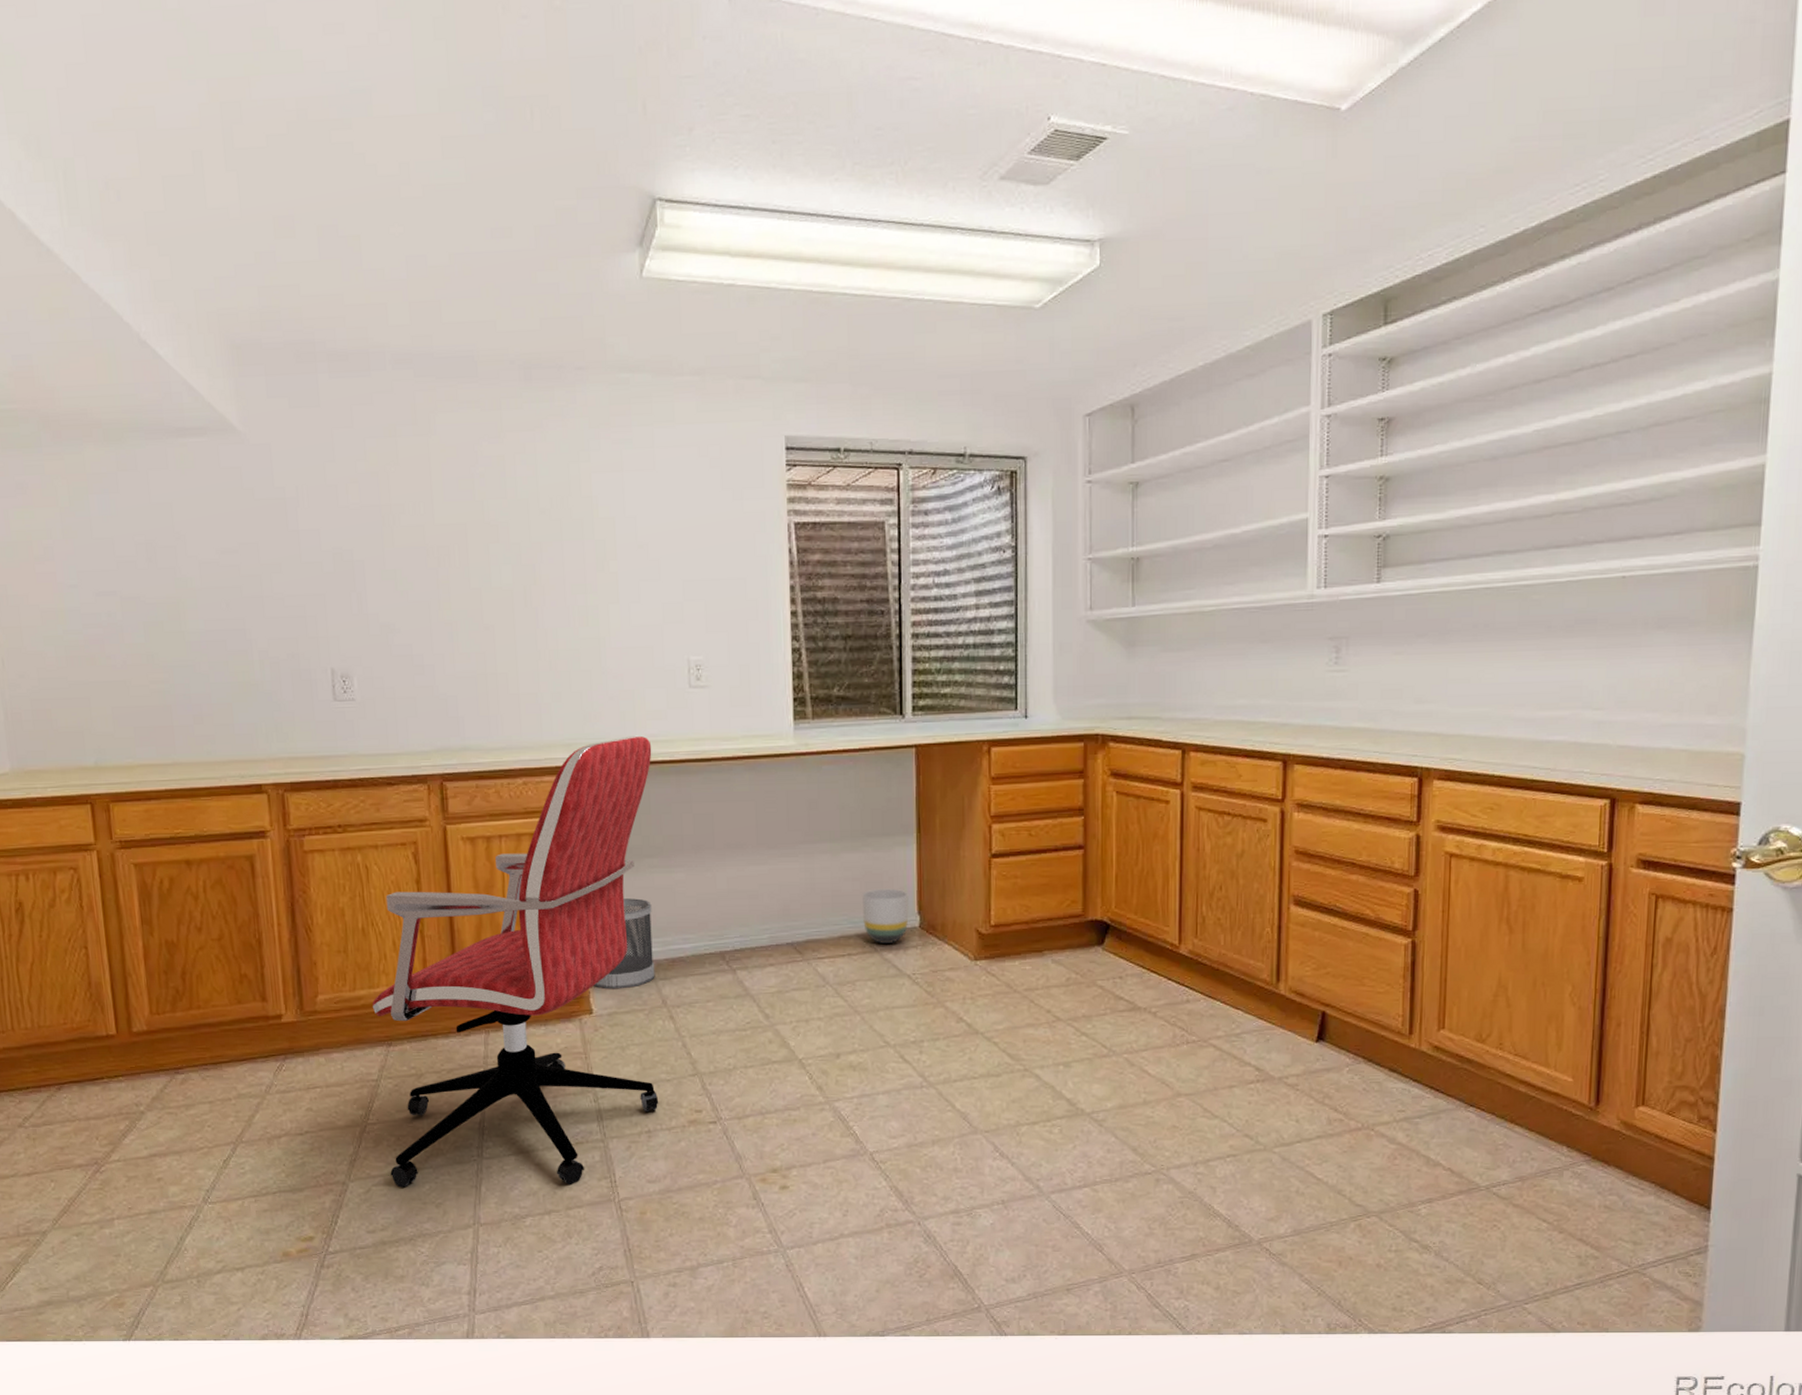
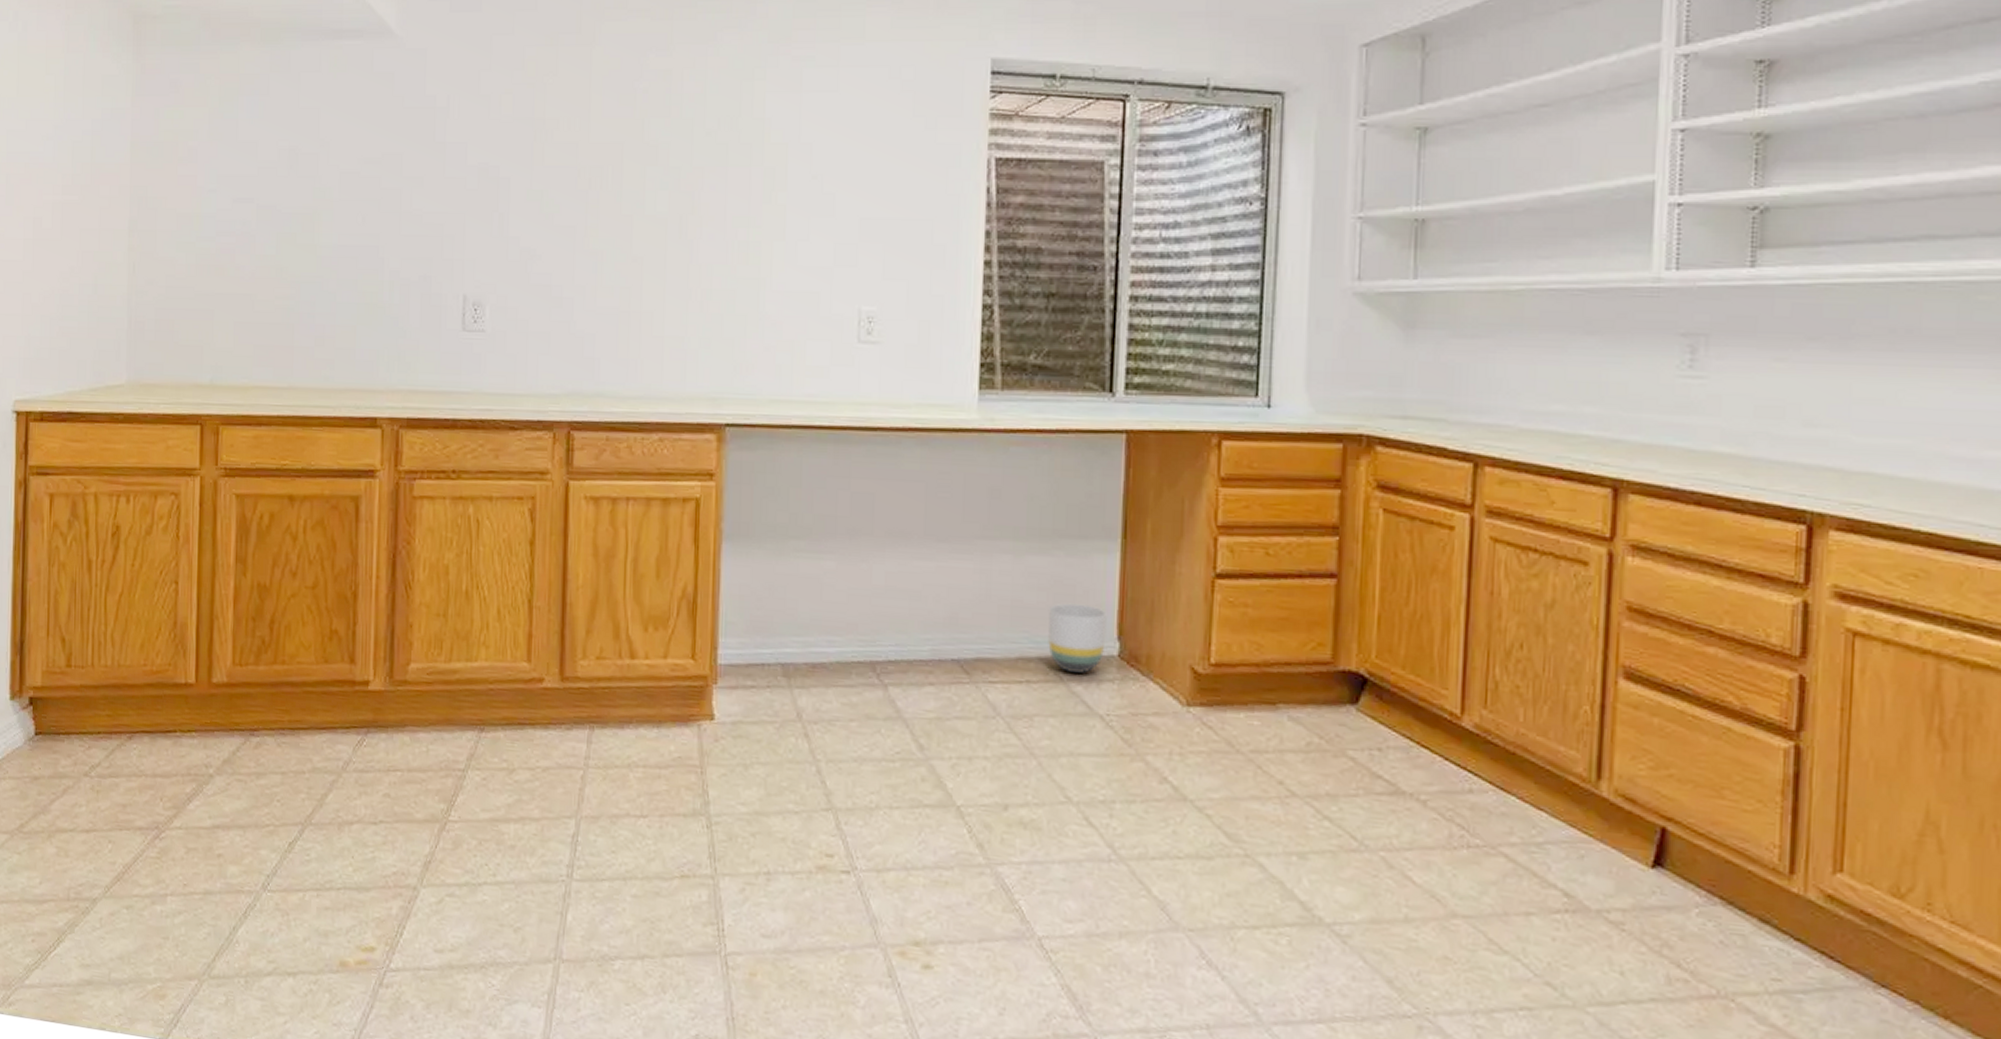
office chair: present [372,735,659,1188] -> none [467,394,809,927]
wastebasket: present [593,898,655,989] -> none [718,585,794,694]

